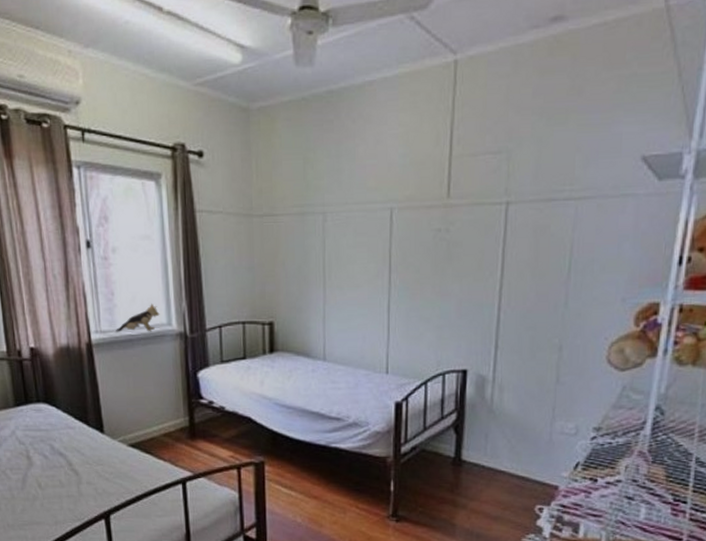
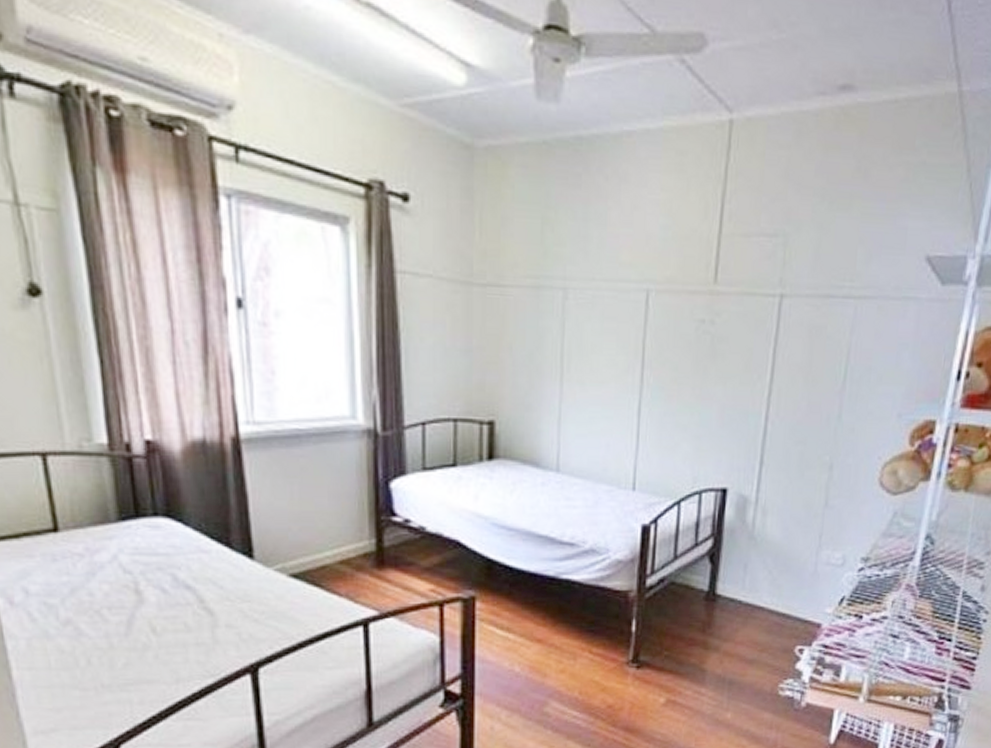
plush toy: present [115,304,160,332] -> none [274,389,341,426]

